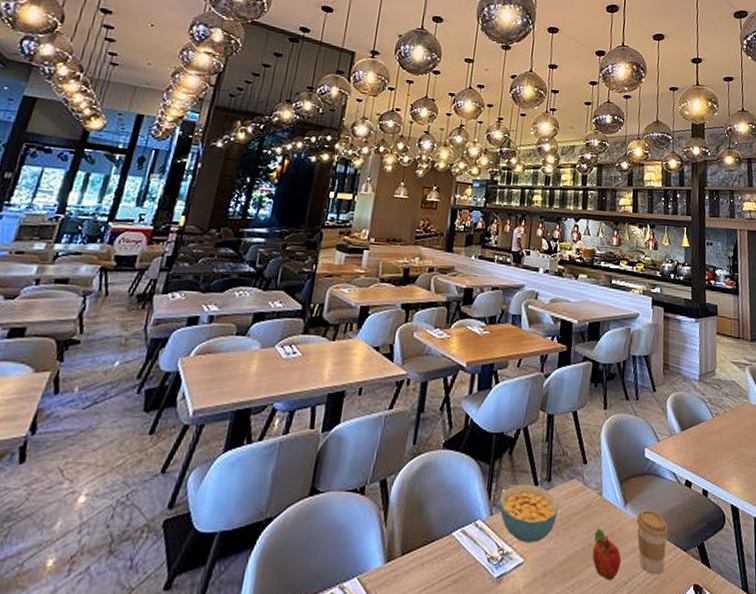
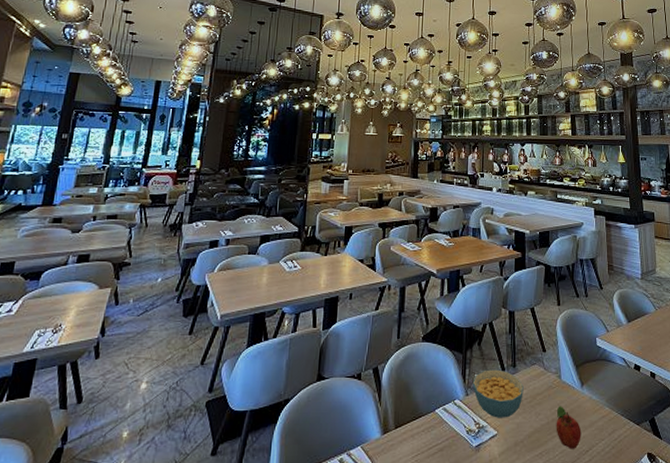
coffee cup: present [636,509,668,575] -> none [593,389,621,445]

